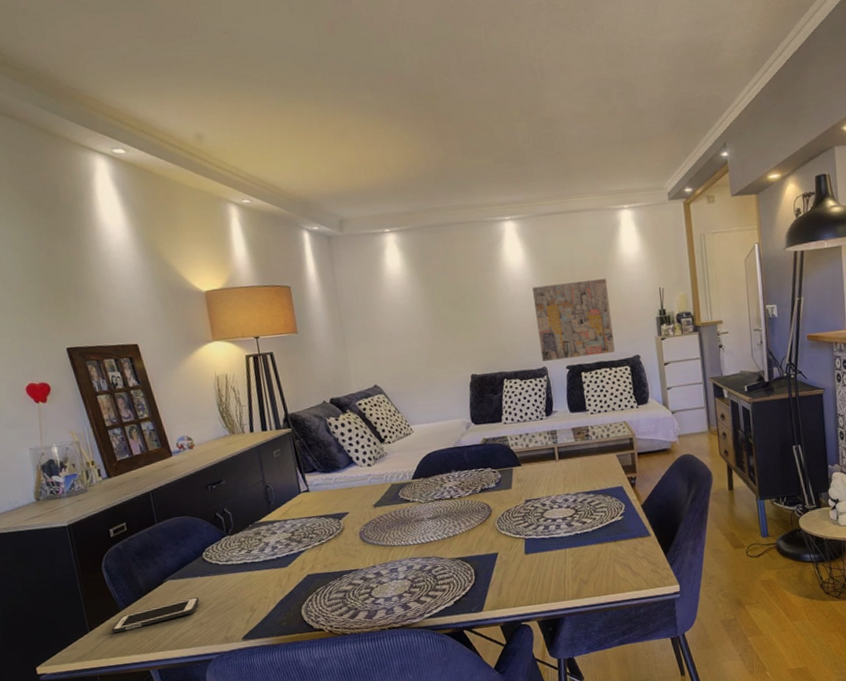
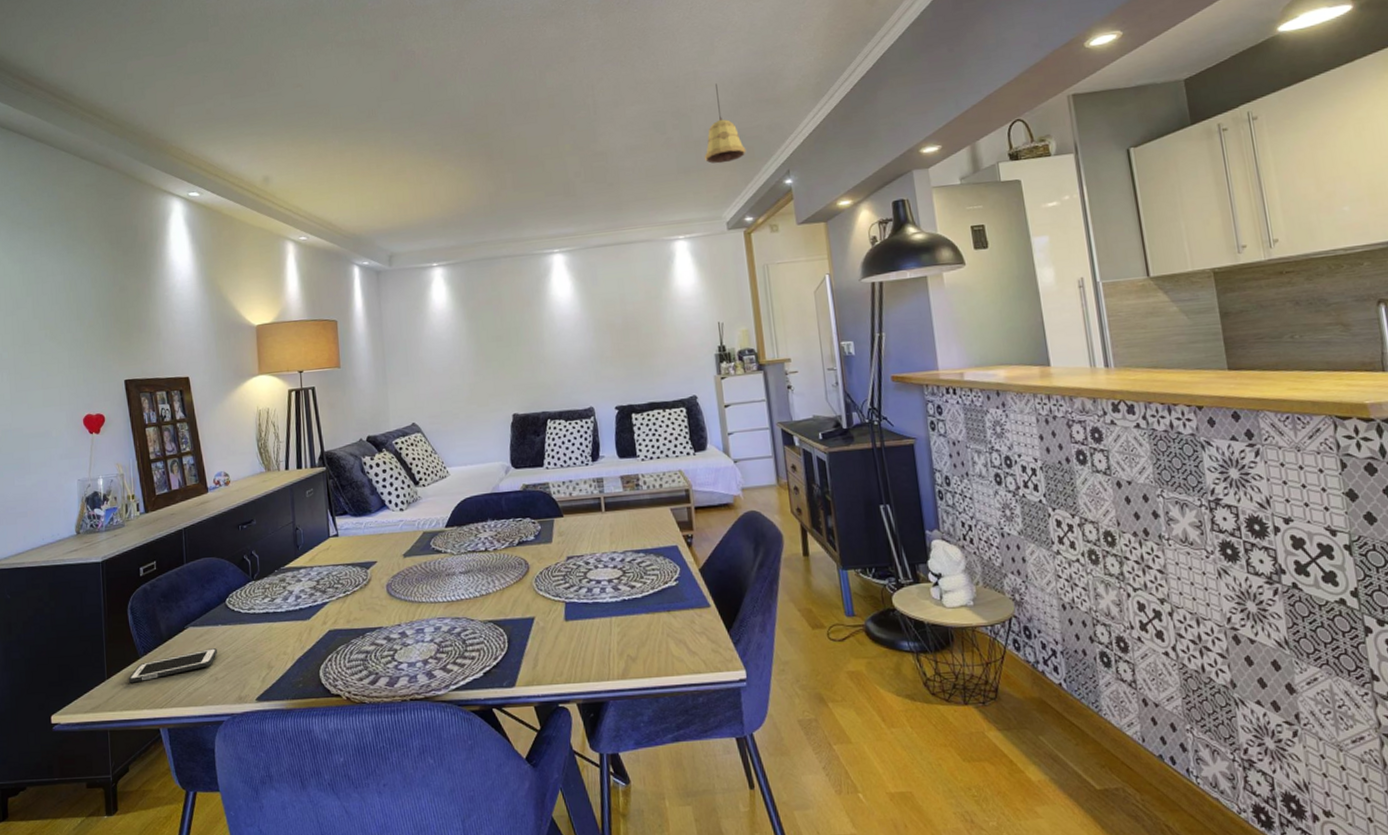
wall art: present [531,278,615,361] -> none [579,312,669,401]
pendant light: none [647,52,687,135] -> present [704,83,746,164]

